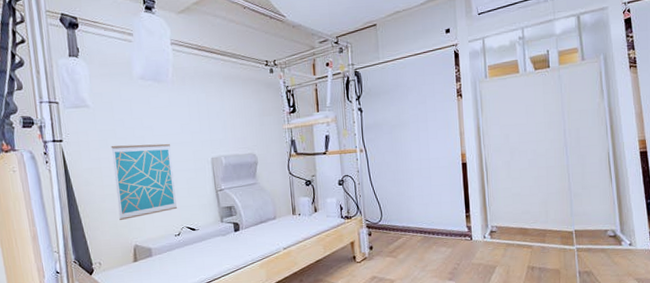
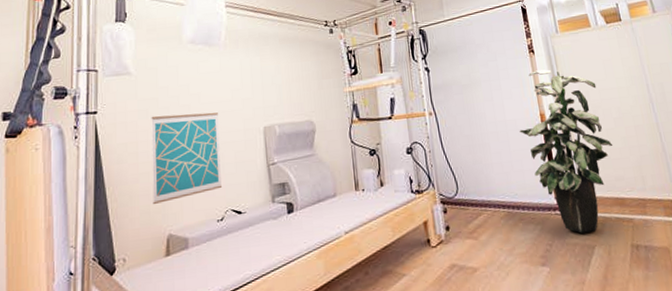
indoor plant: none [441,113,525,256] -> present [519,69,613,233]

